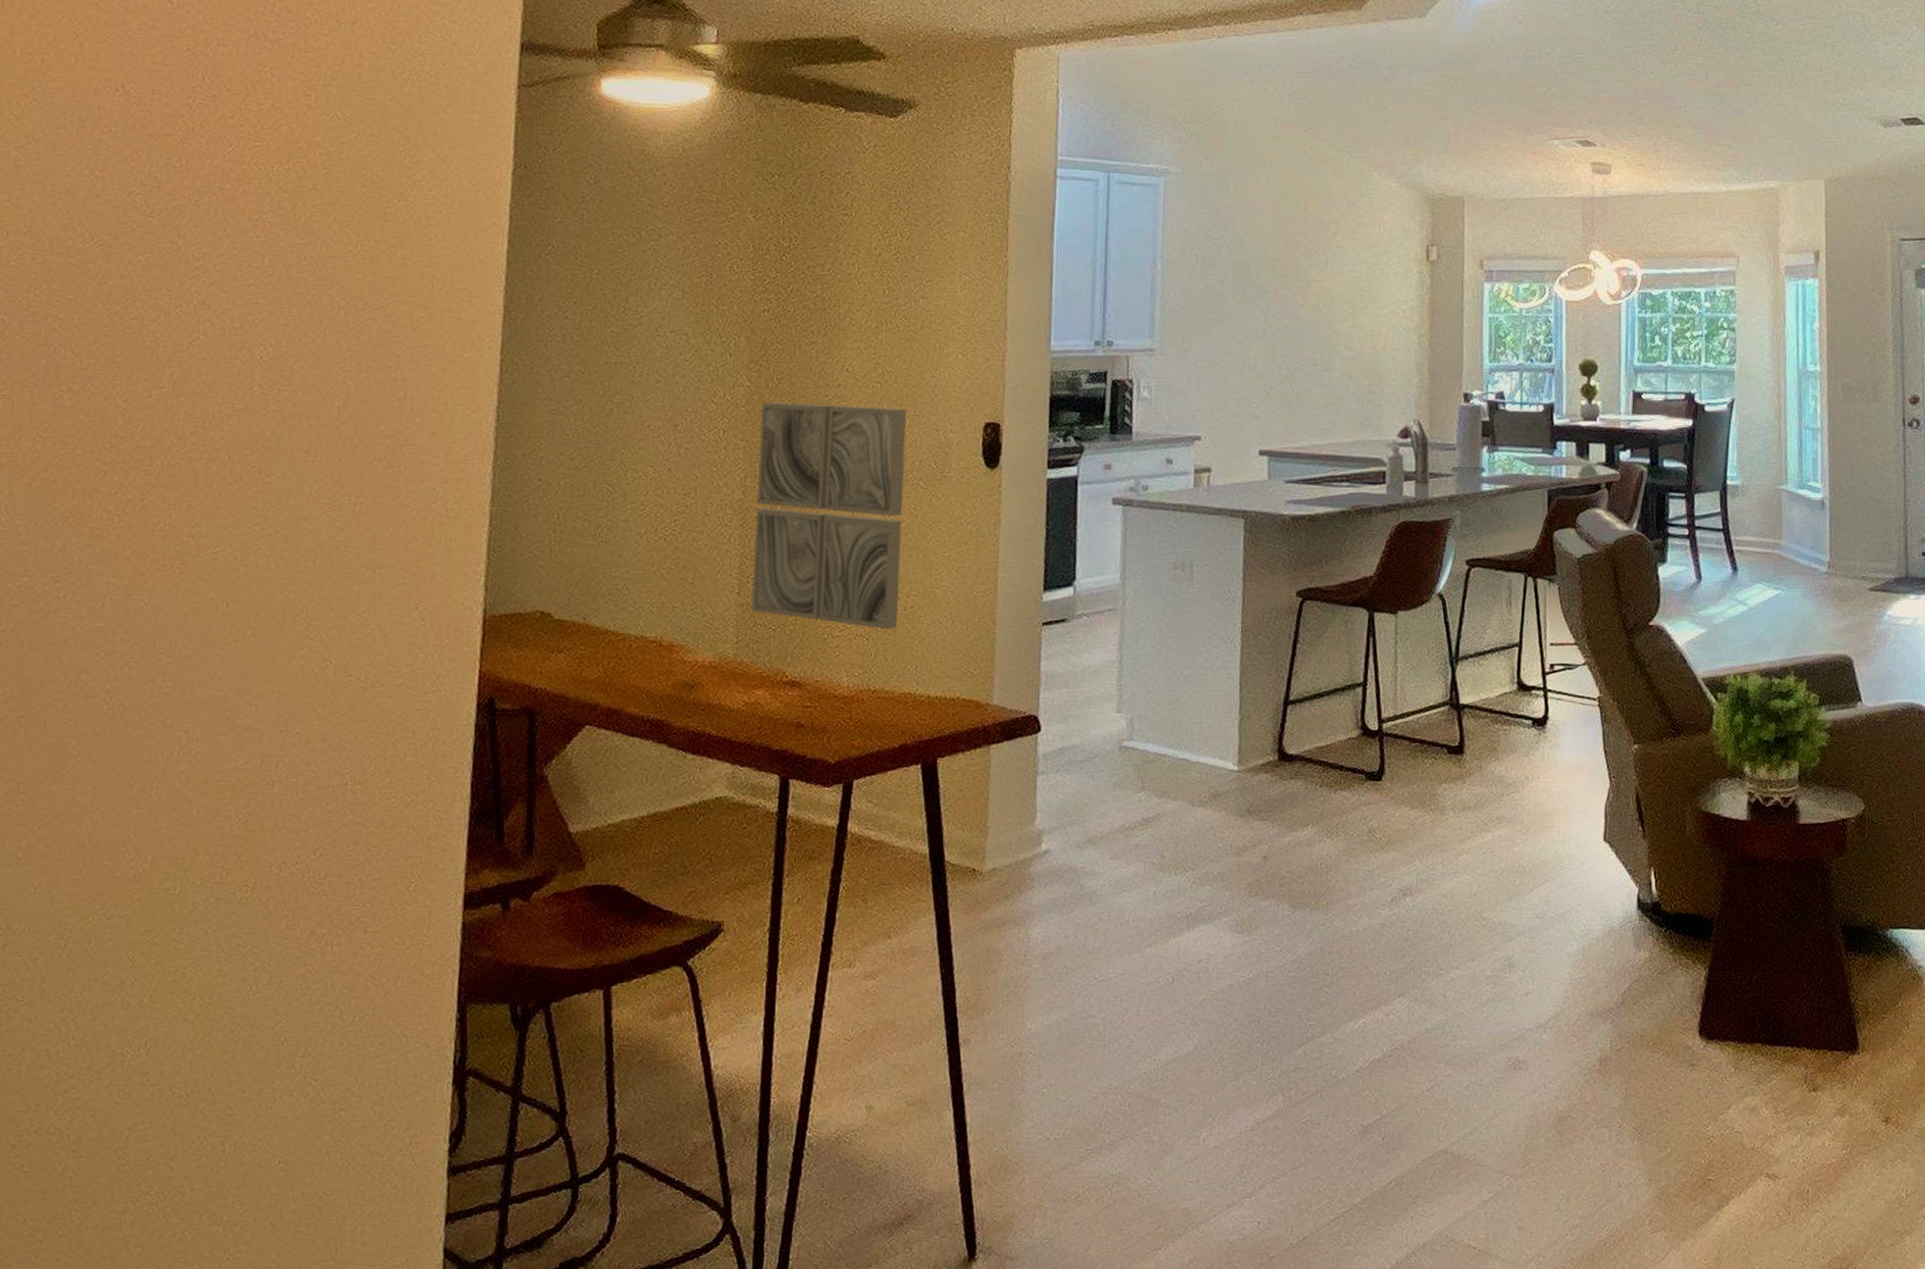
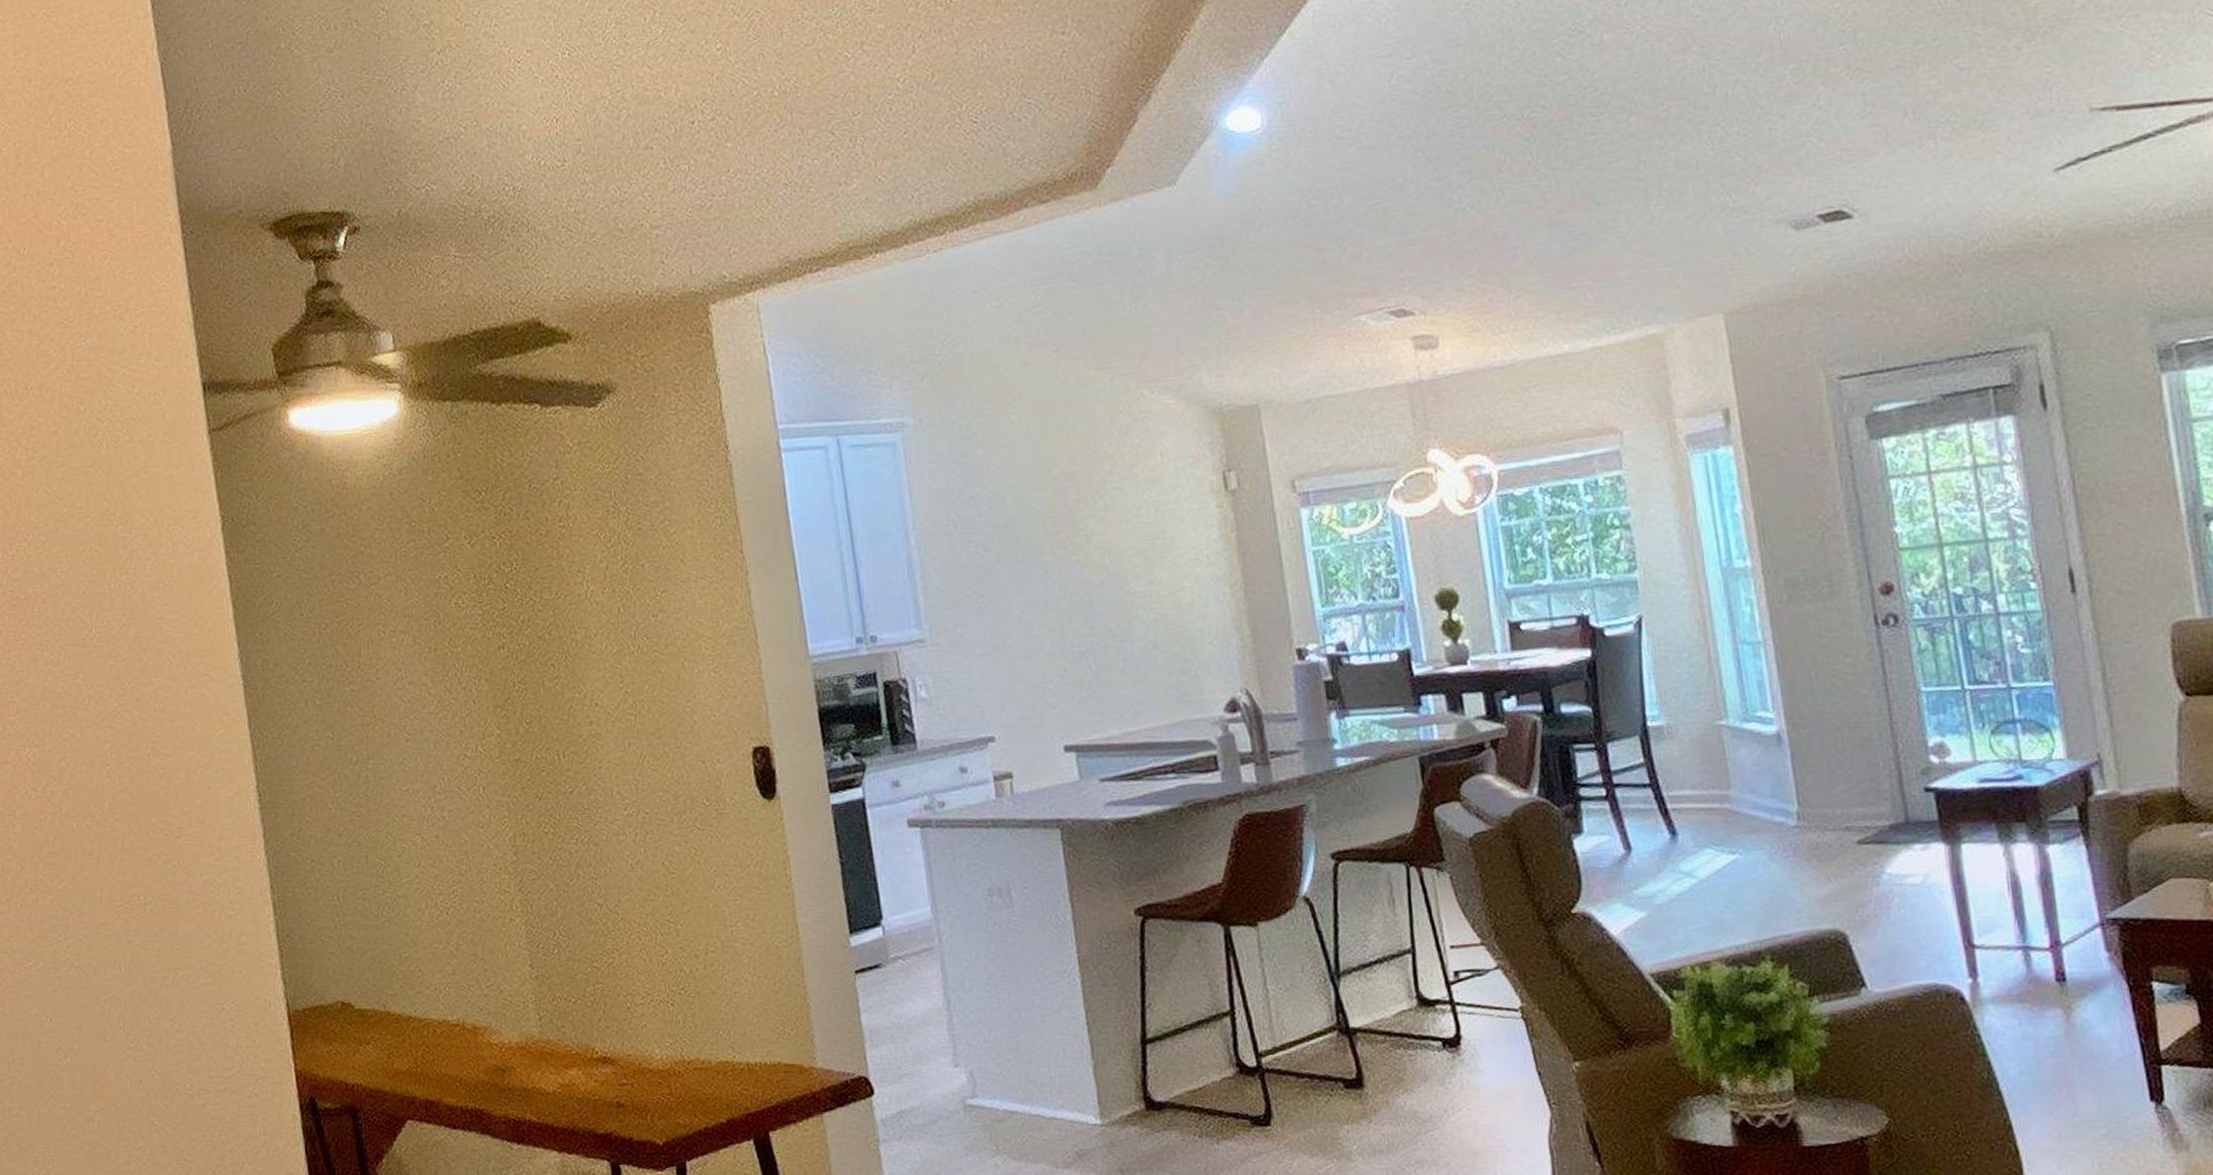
wall art: present [751,402,907,630] -> none [516,740,700,993]

